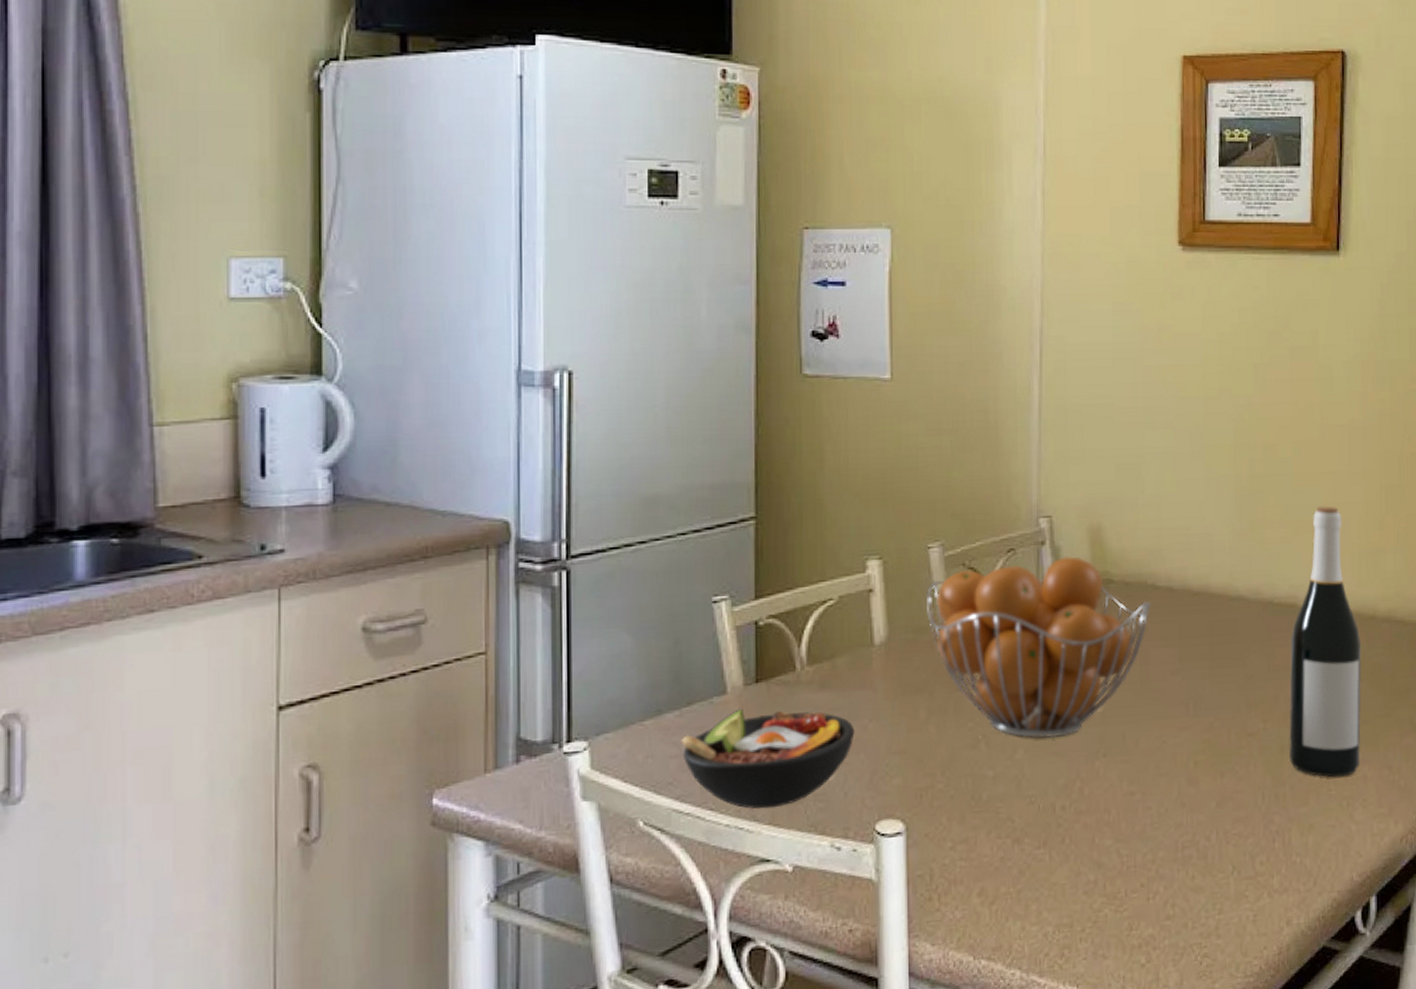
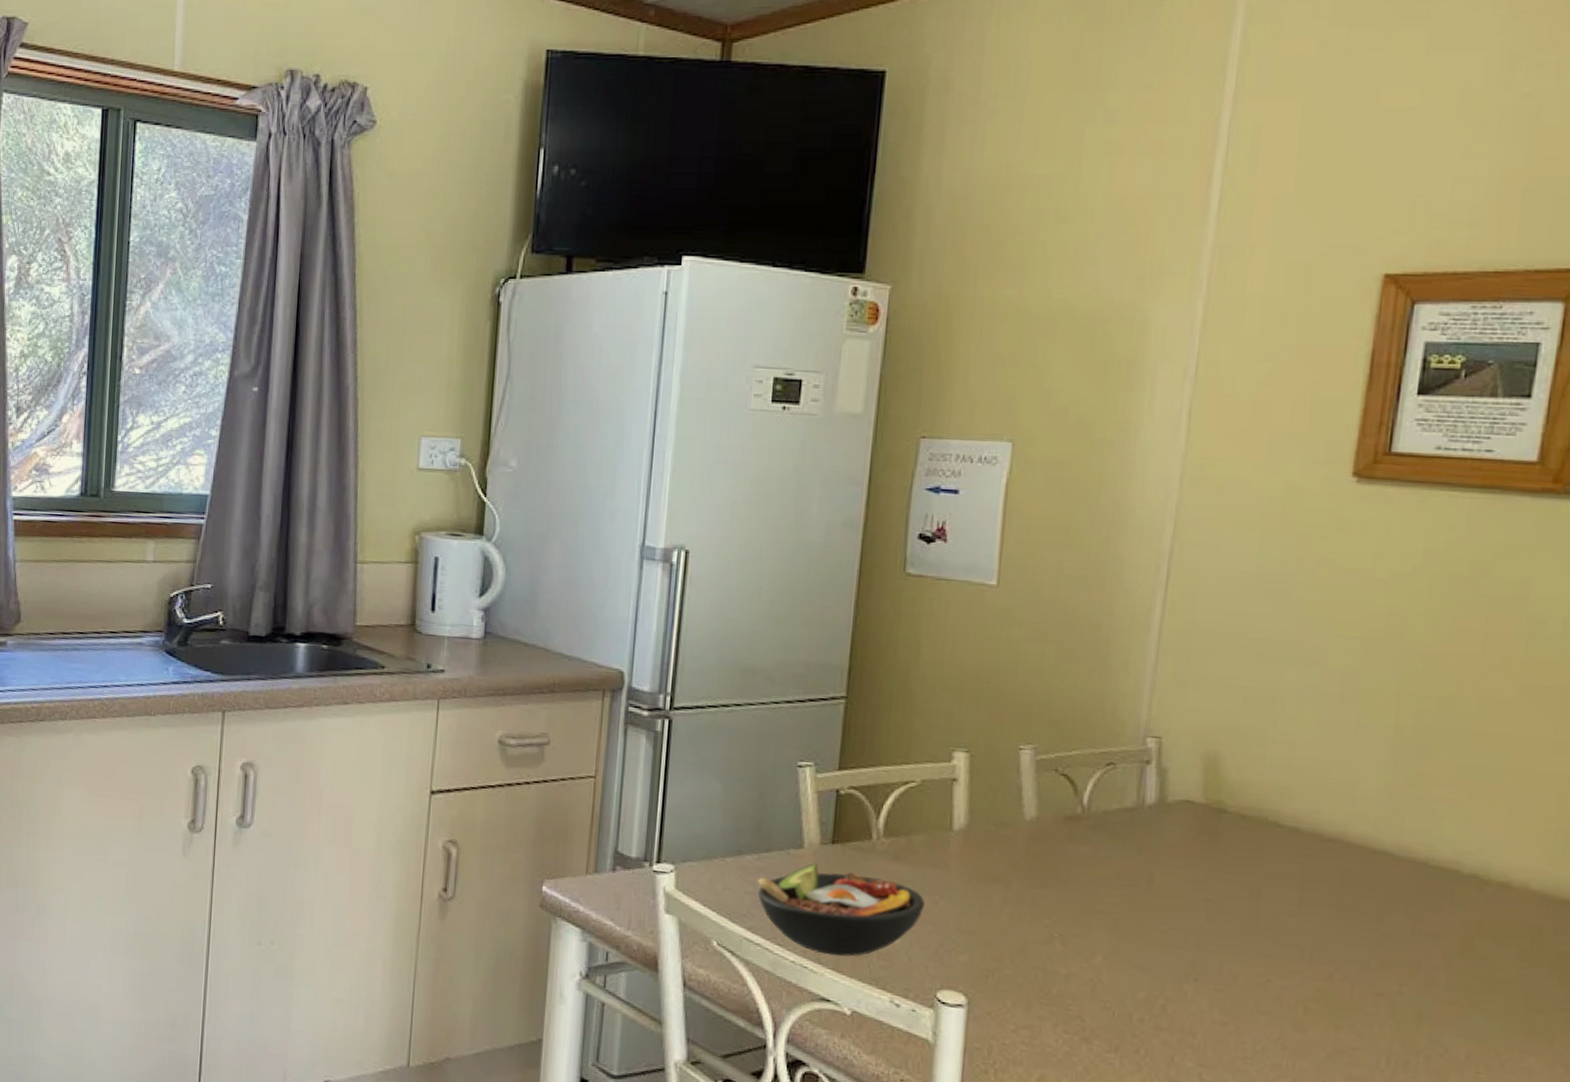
fruit basket: present [926,556,1152,739] -> none [1011,776,1271,953]
wine bottle: present [1289,505,1362,778] -> none [1428,771,1545,1064]

